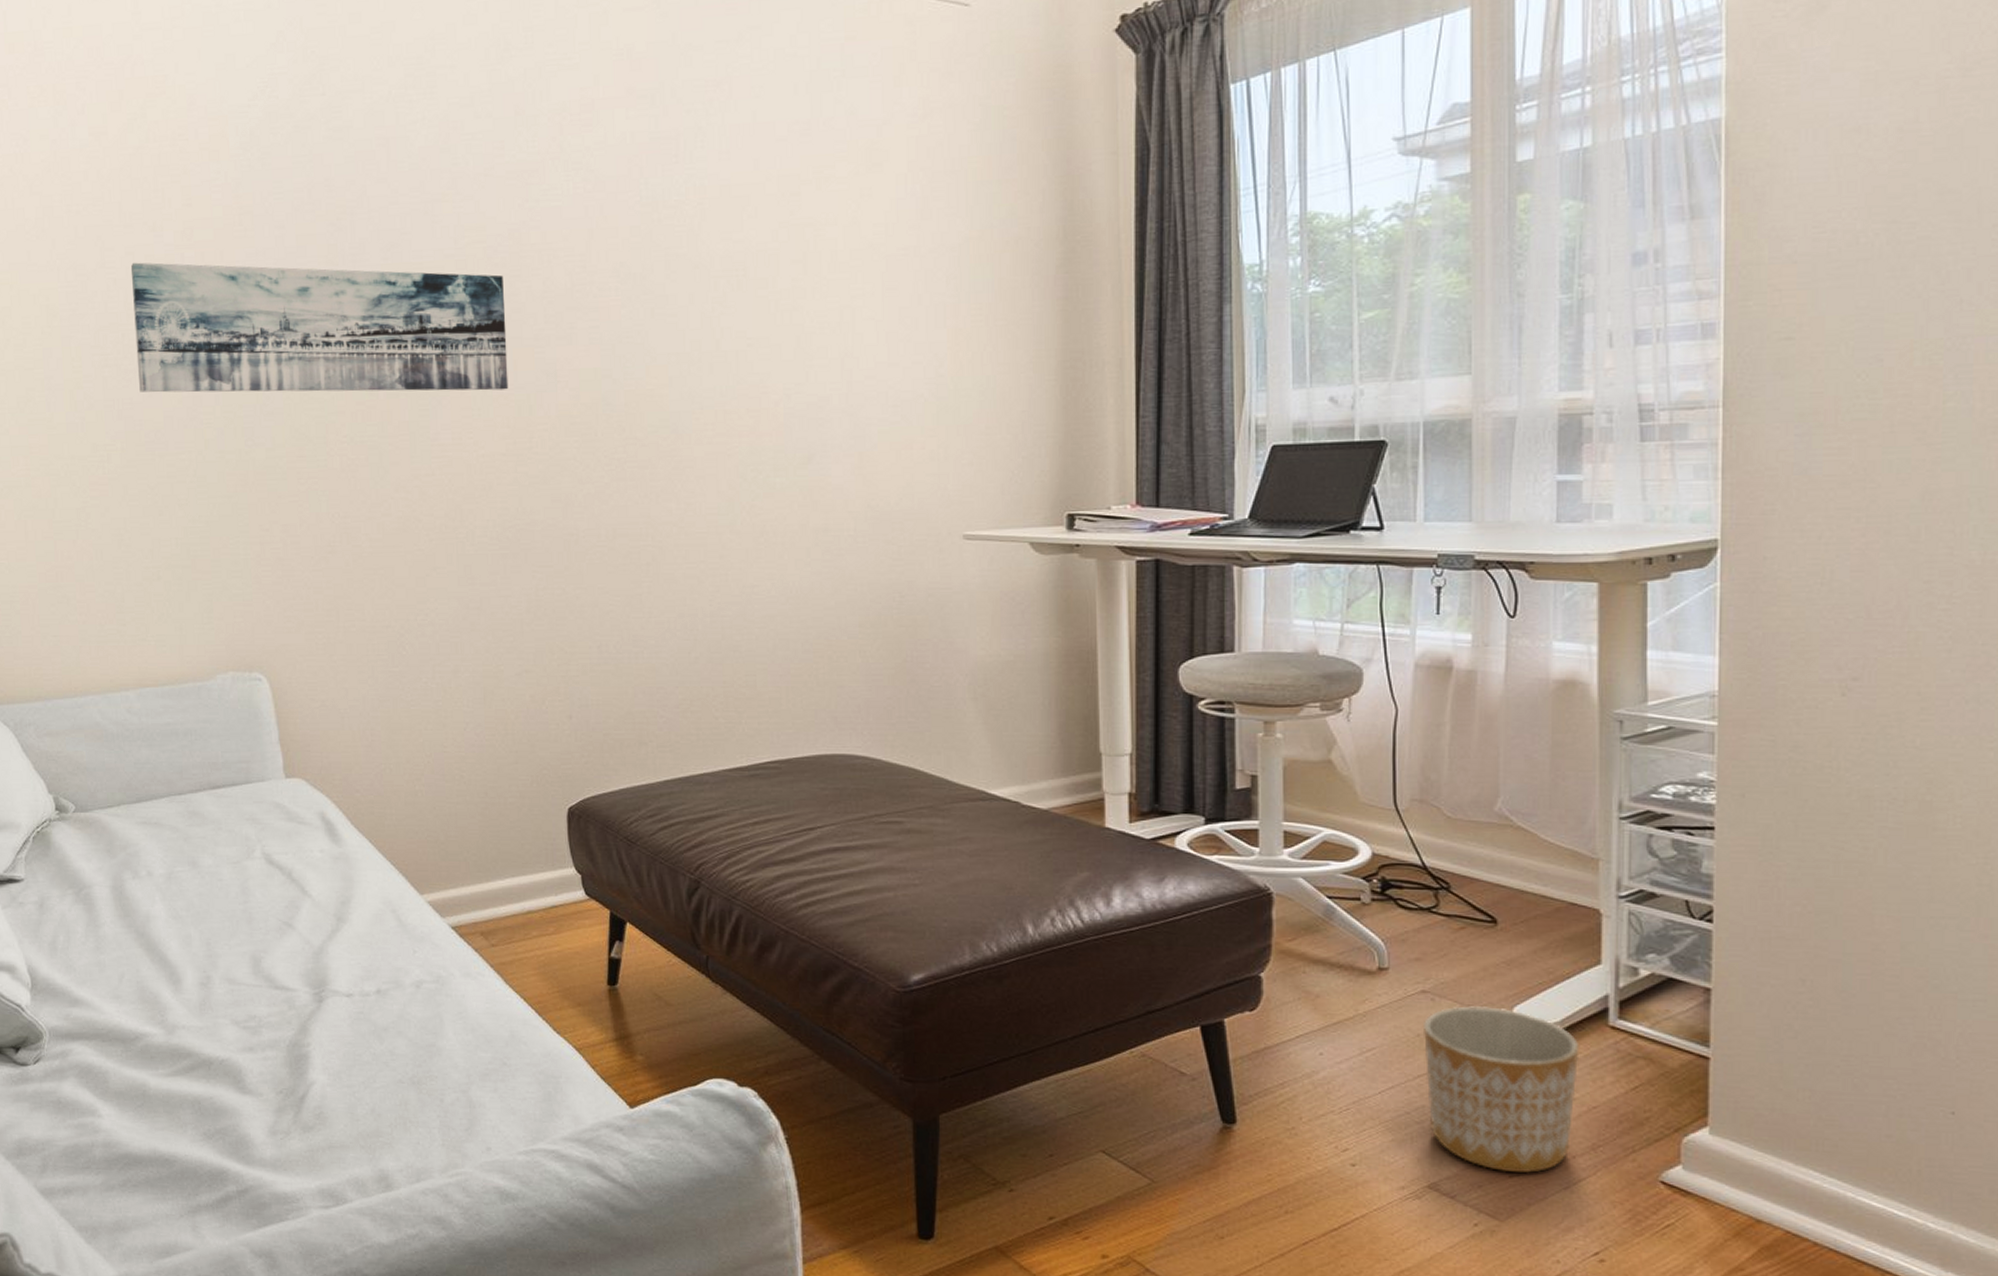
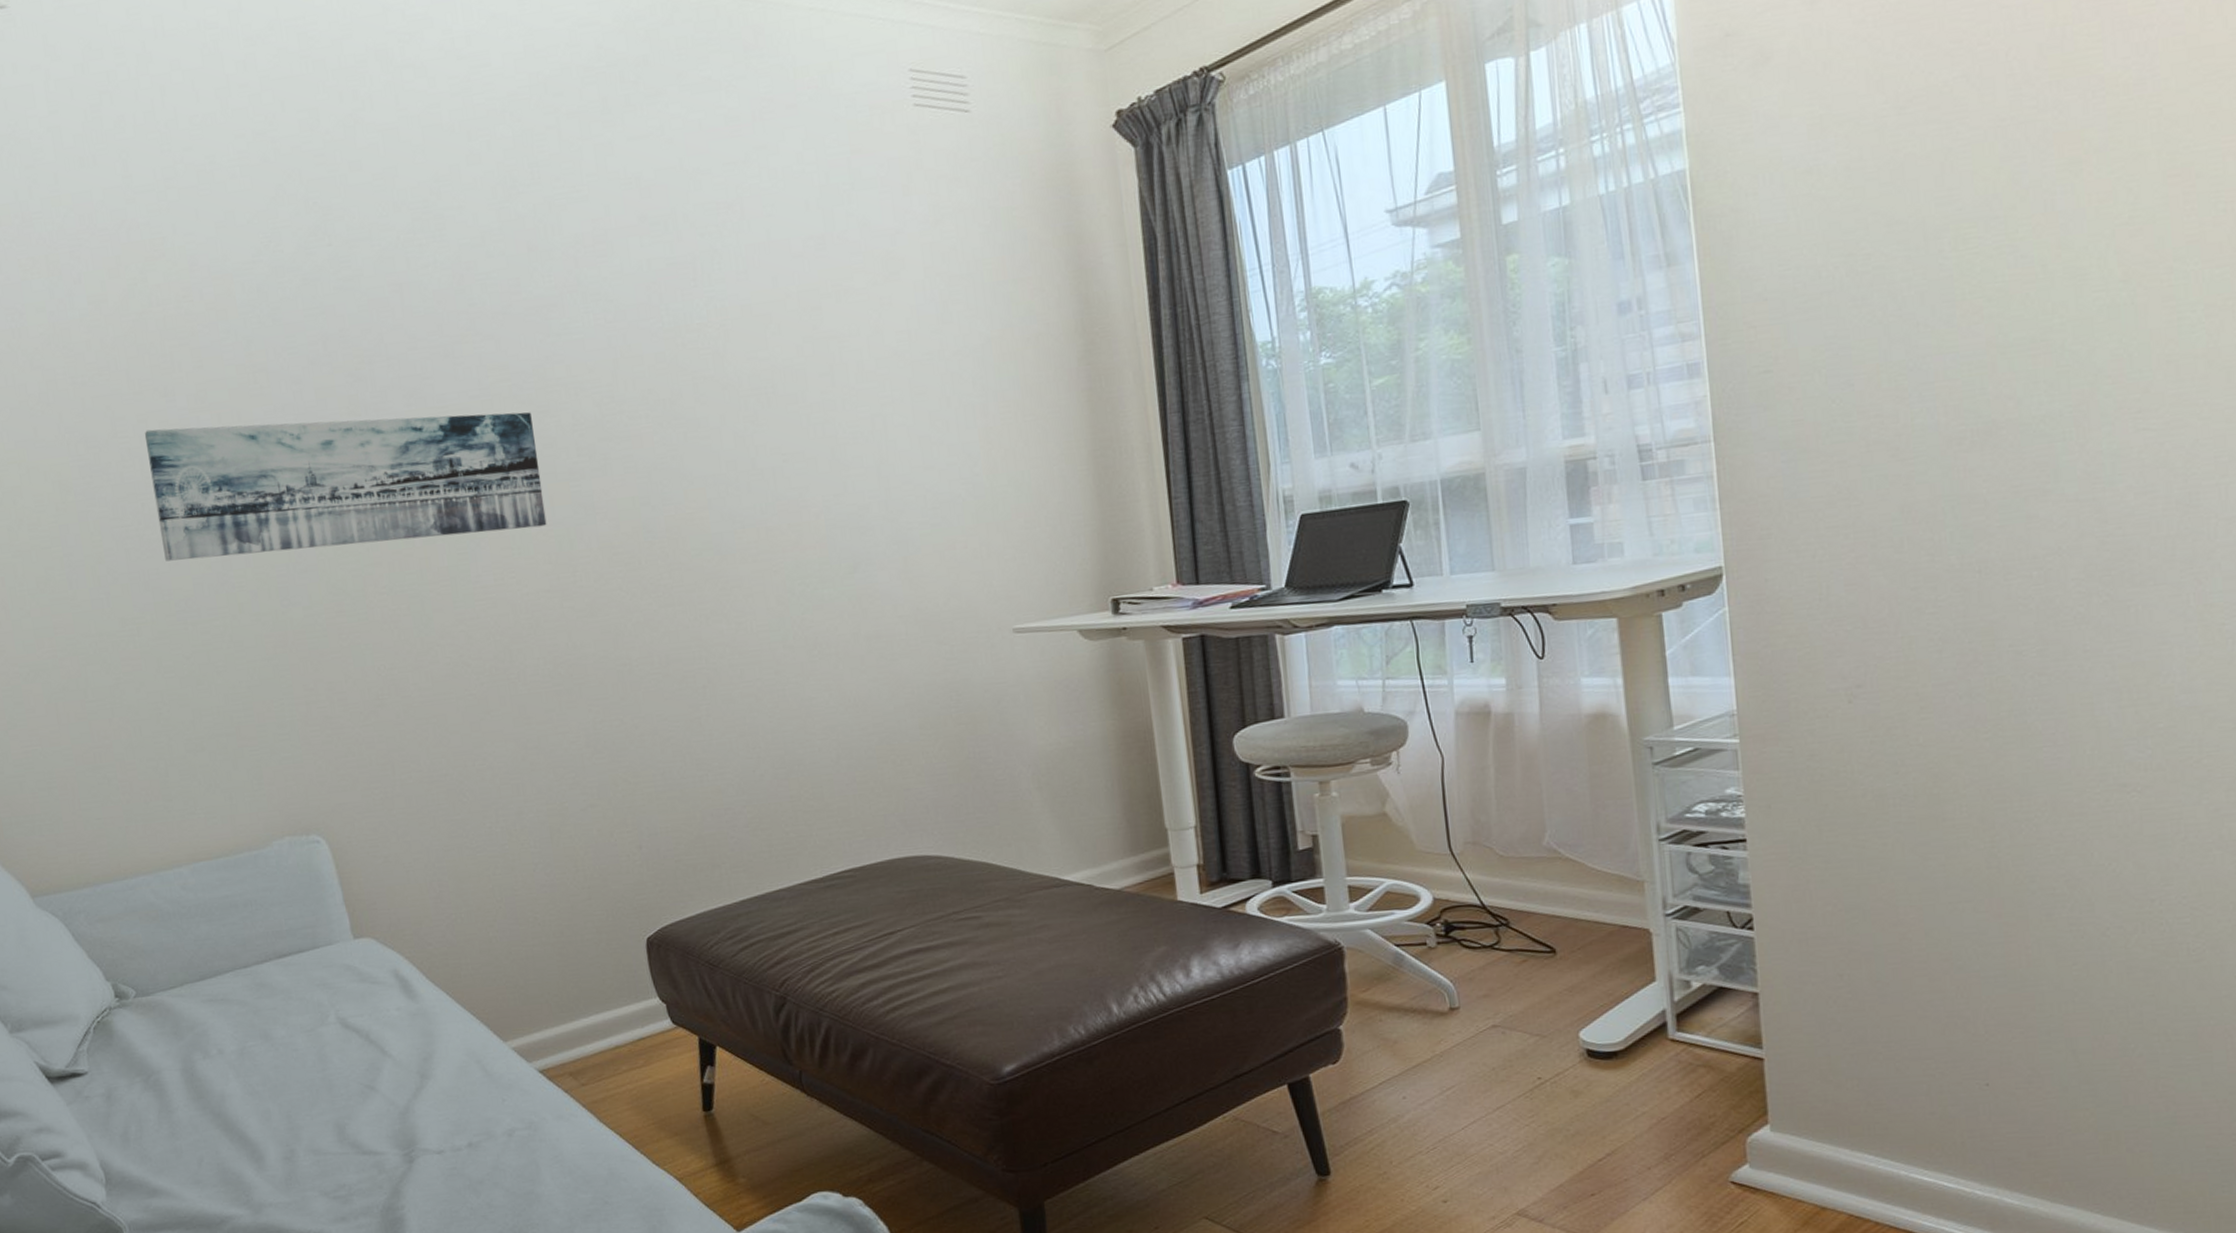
planter: present [1422,1006,1578,1174] -> none [1496,1033,1645,1192]

